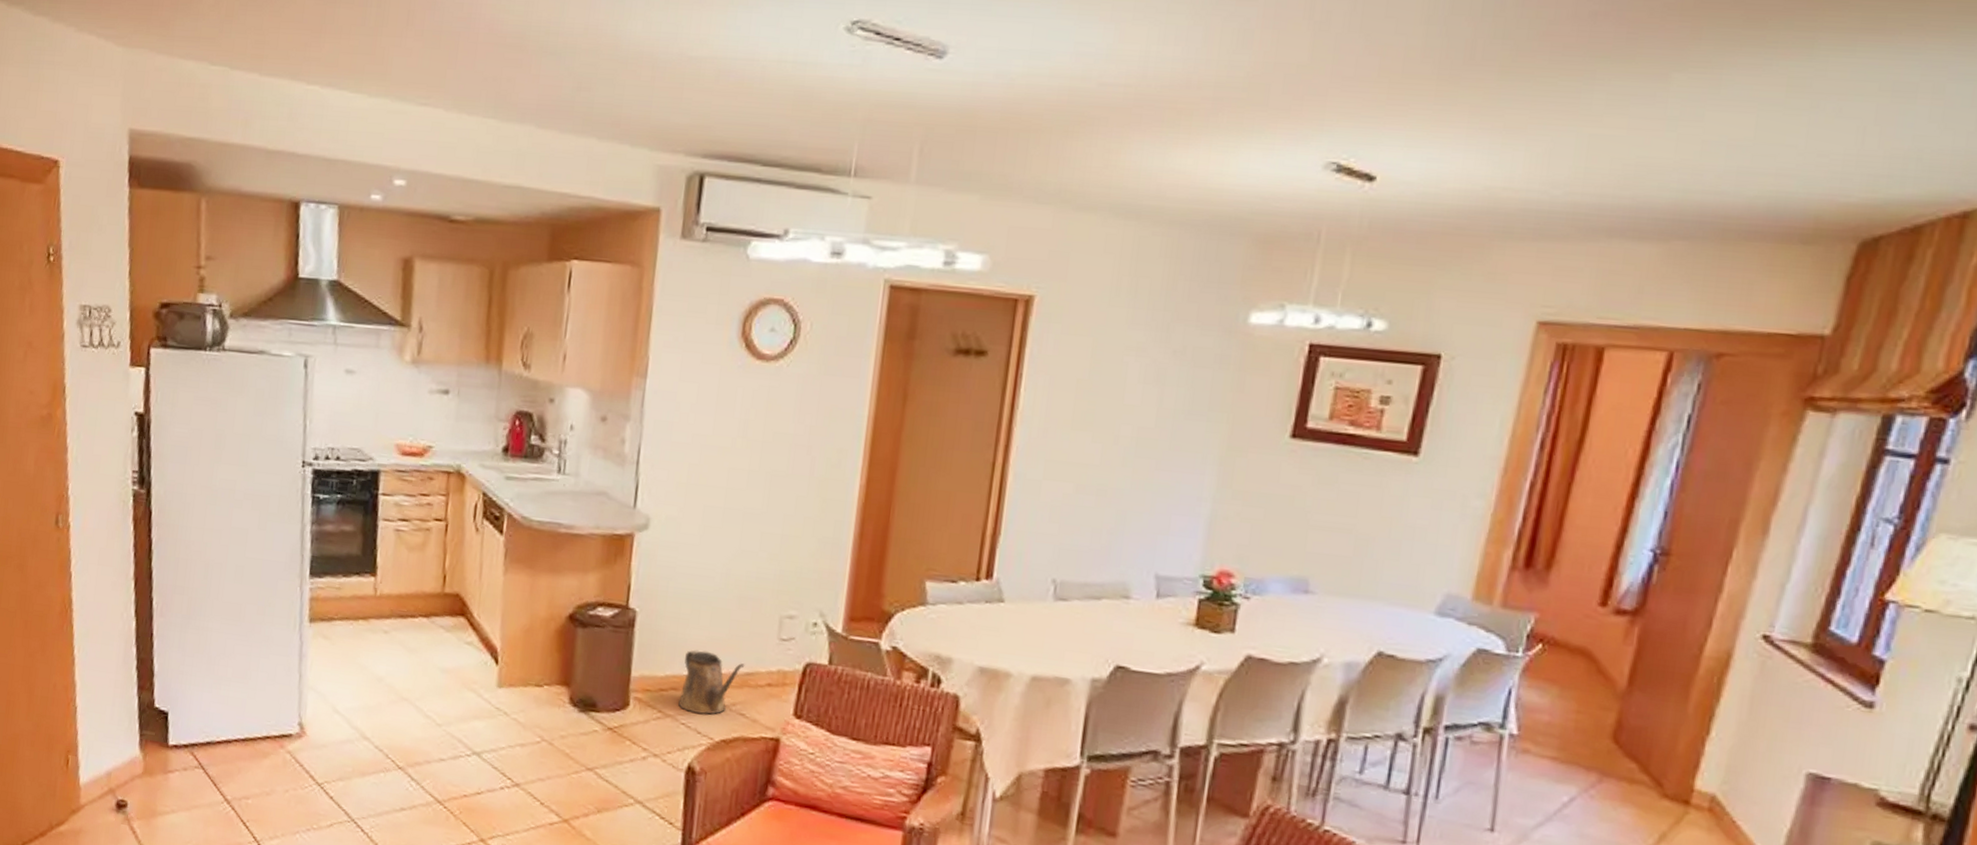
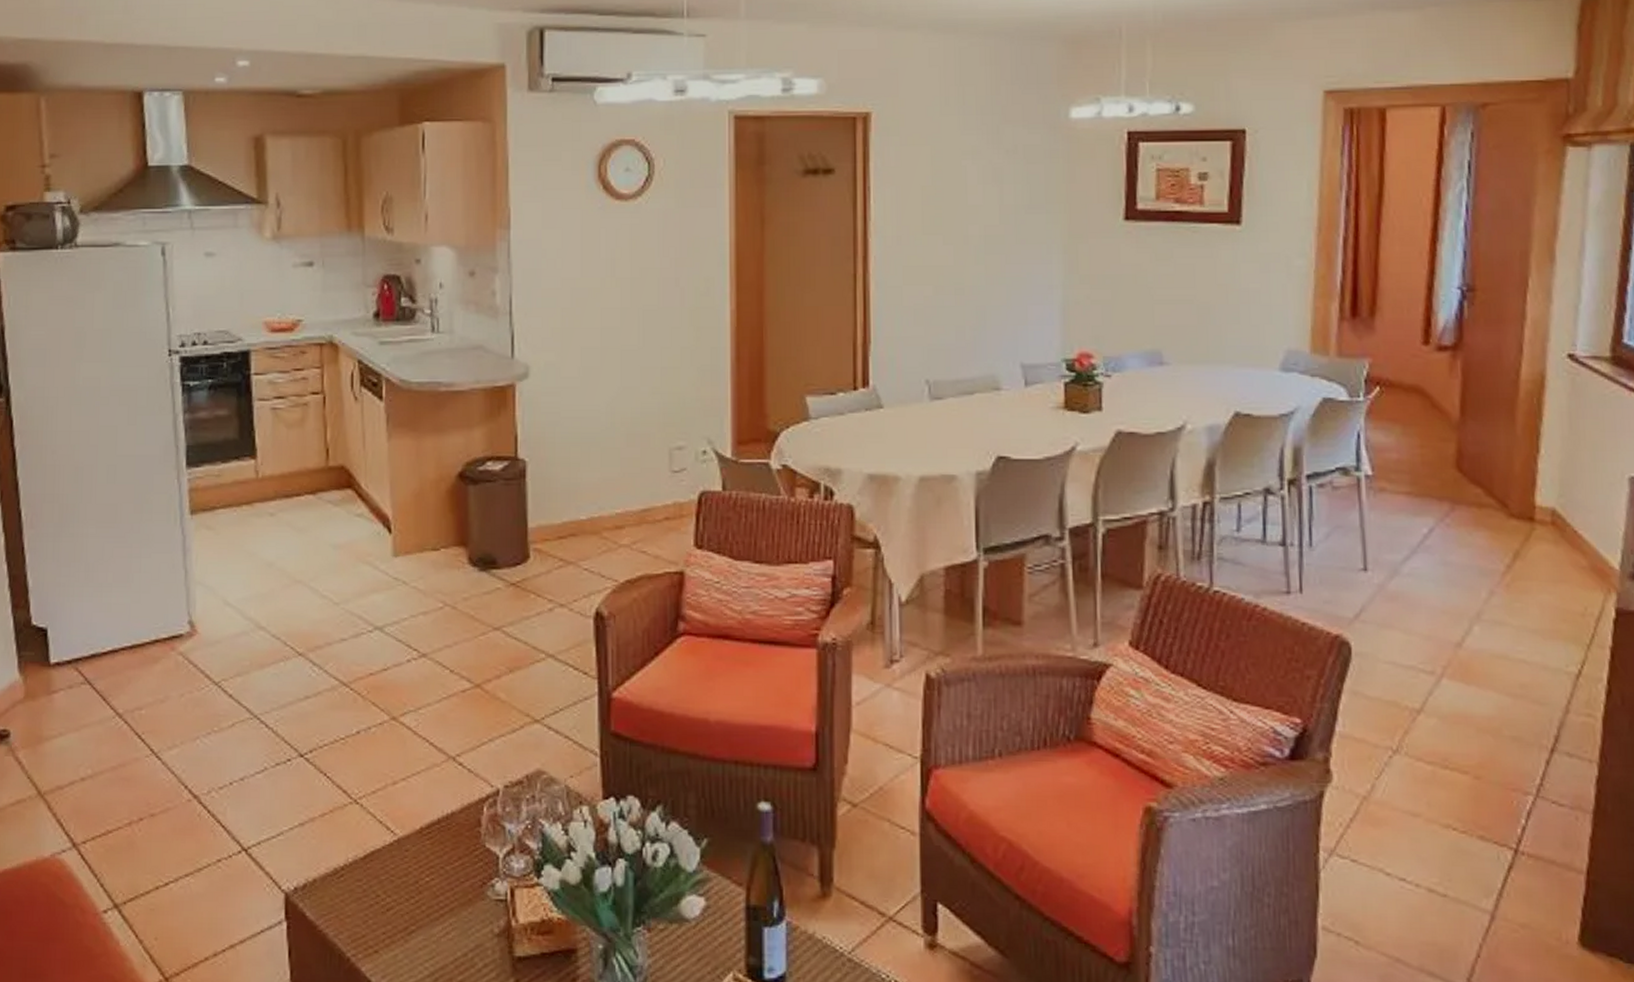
watering can: present [678,649,745,715] -> none [579,493,640,558]

